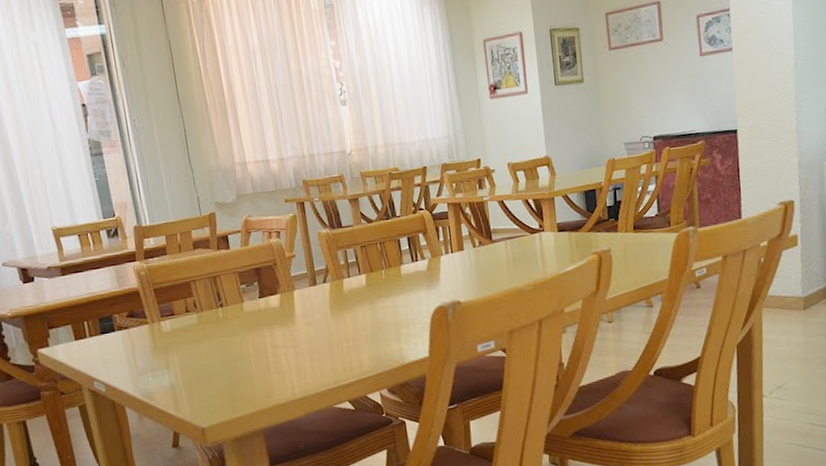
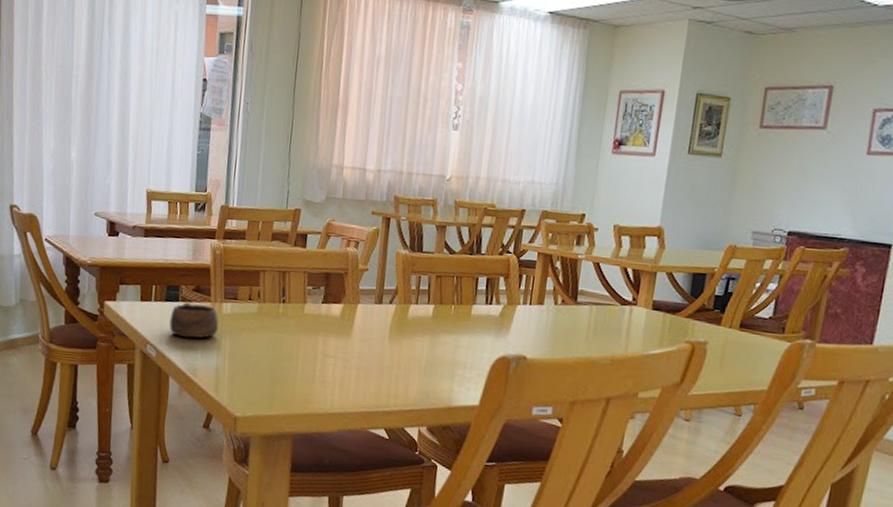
cup: none [110,328,163,366] -> present [169,301,219,339]

